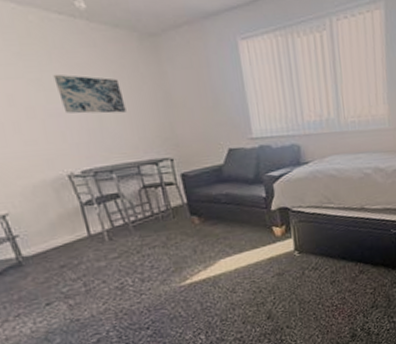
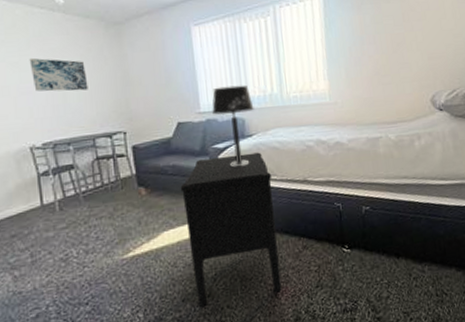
nightstand: none [235,180,339,329] -> present [180,152,282,308]
table lamp: none [265,108,310,196] -> present [212,85,254,168]

